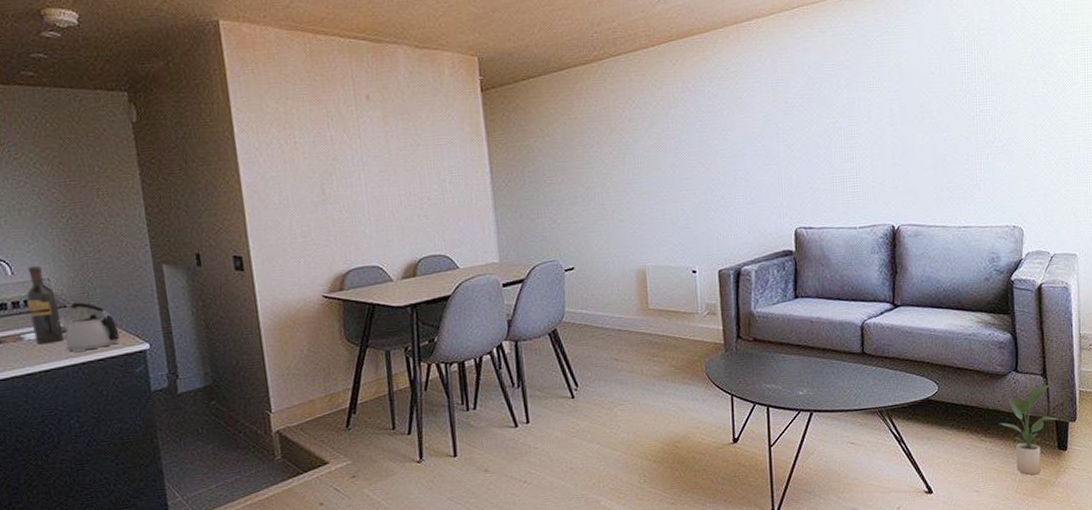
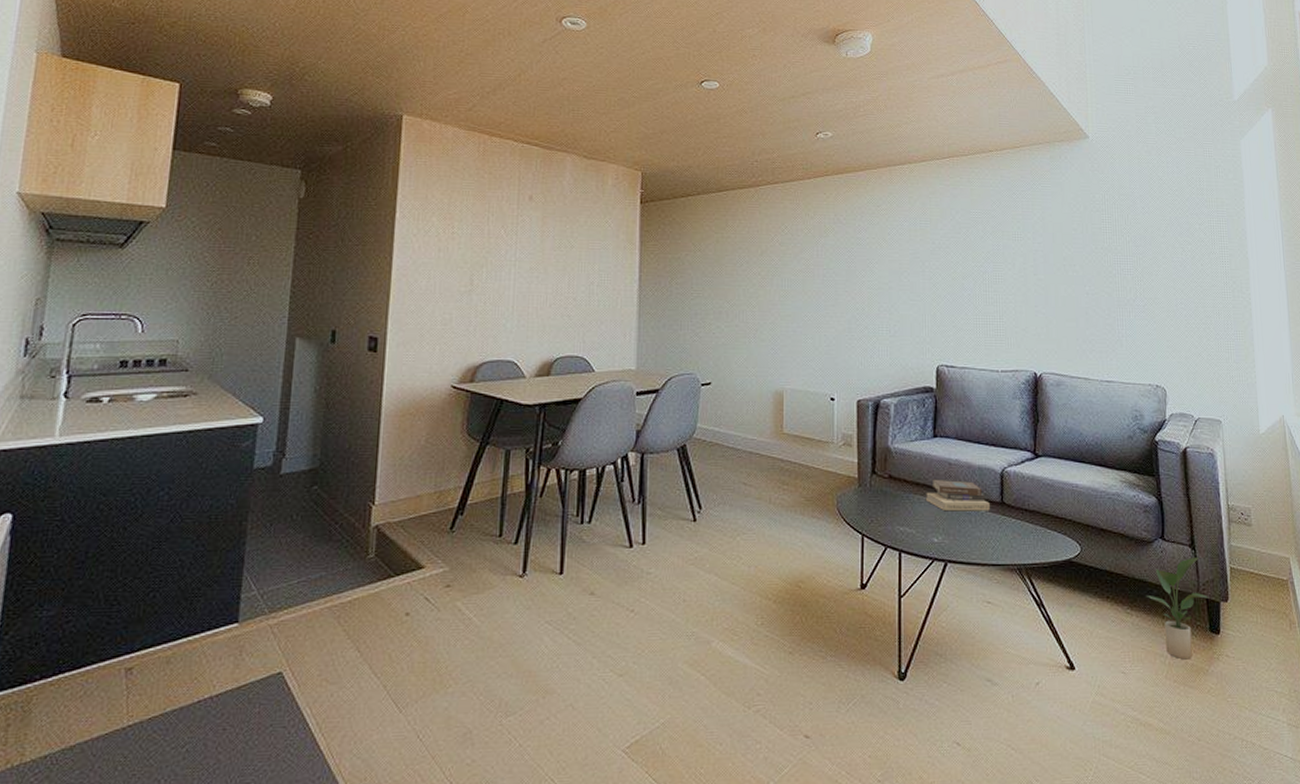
wine bottle: present [26,266,65,345] -> none [147,326,180,407]
kettle: present [58,302,120,353] -> none [176,367,235,420]
books: none [789,336,851,367] -> present [925,479,990,512]

